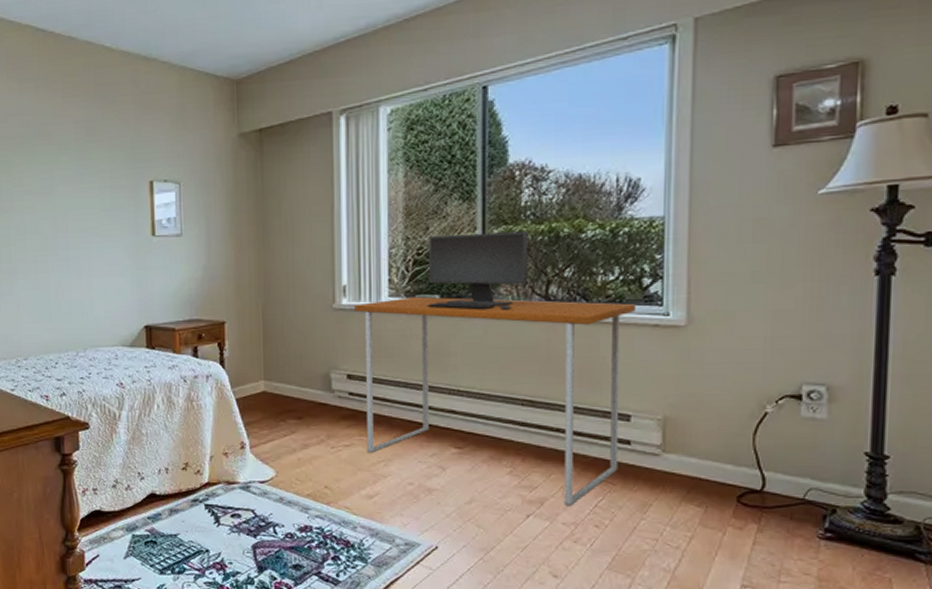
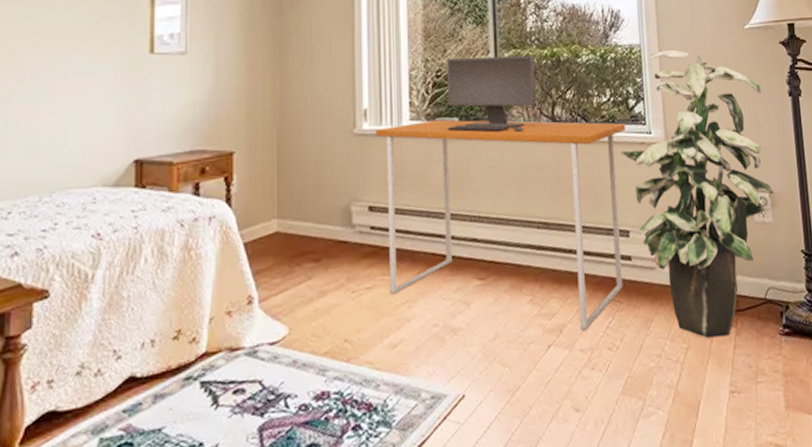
indoor plant: none [626,222,835,531] -> present [620,50,774,339]

